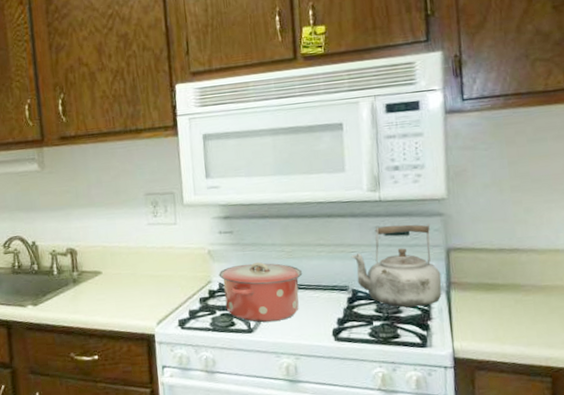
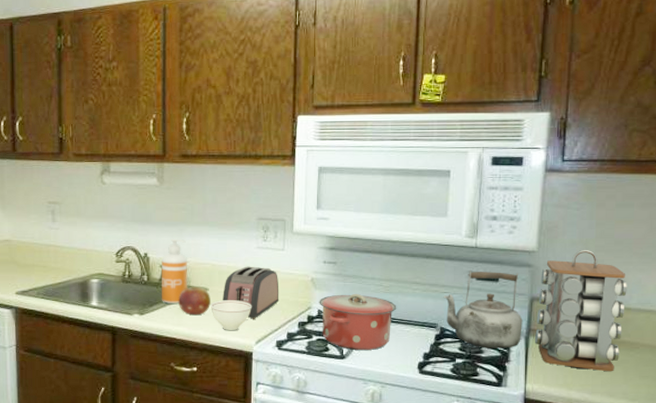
soap dispenser: none [50,223,80,292] -> present [161,238,188,304]
fruit: none [72,271,106,302] -> present [178,287,210,316]
bowl: none [105,281,150,314] -> present [210,300,253,331]
toaster: none [117,244,177,300] -> present [223,266,279,319]
spice rack: none [454,190,554,321] -> present [535,249,627,372]

